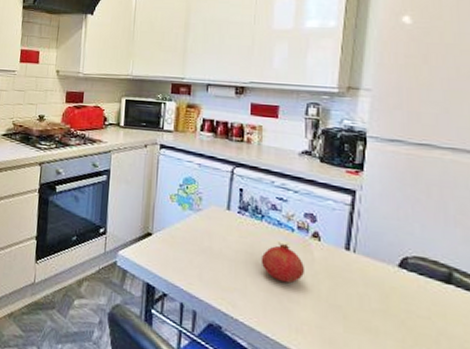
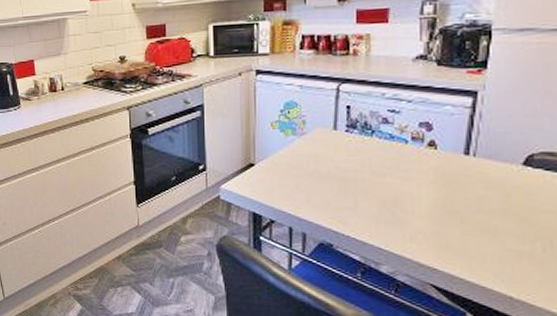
fruit: present [261,242,305,284] -> none [372,156,420,196]

